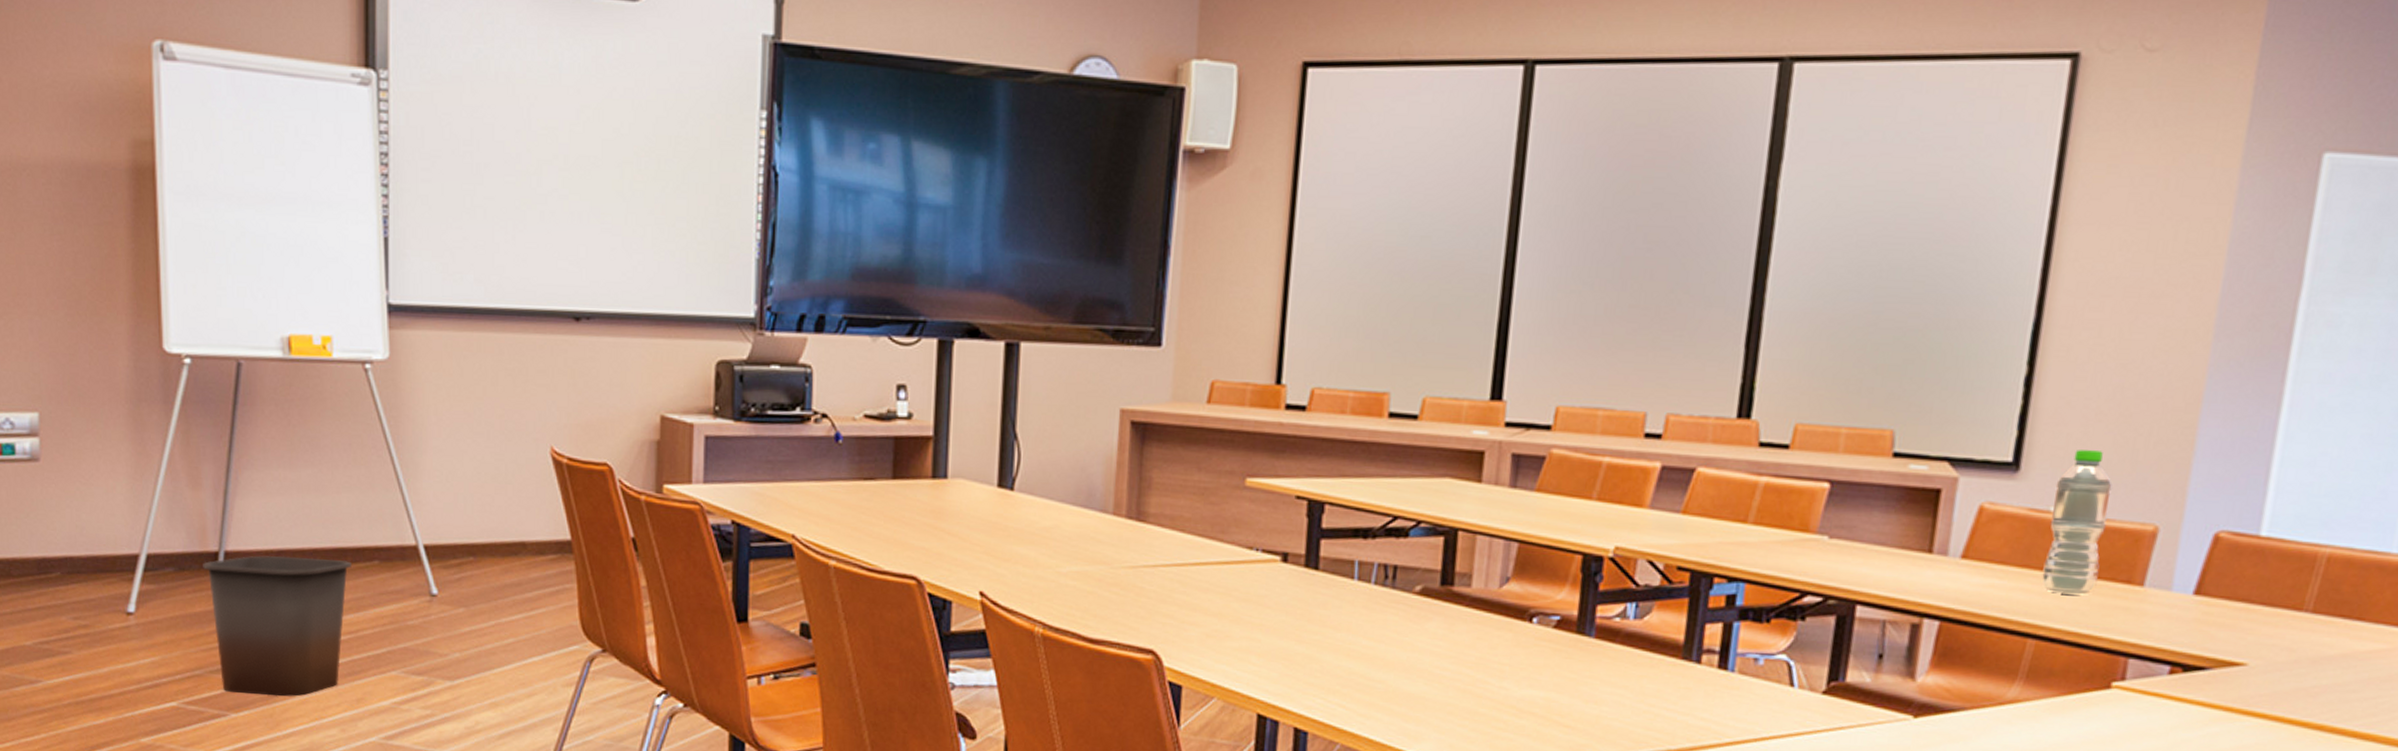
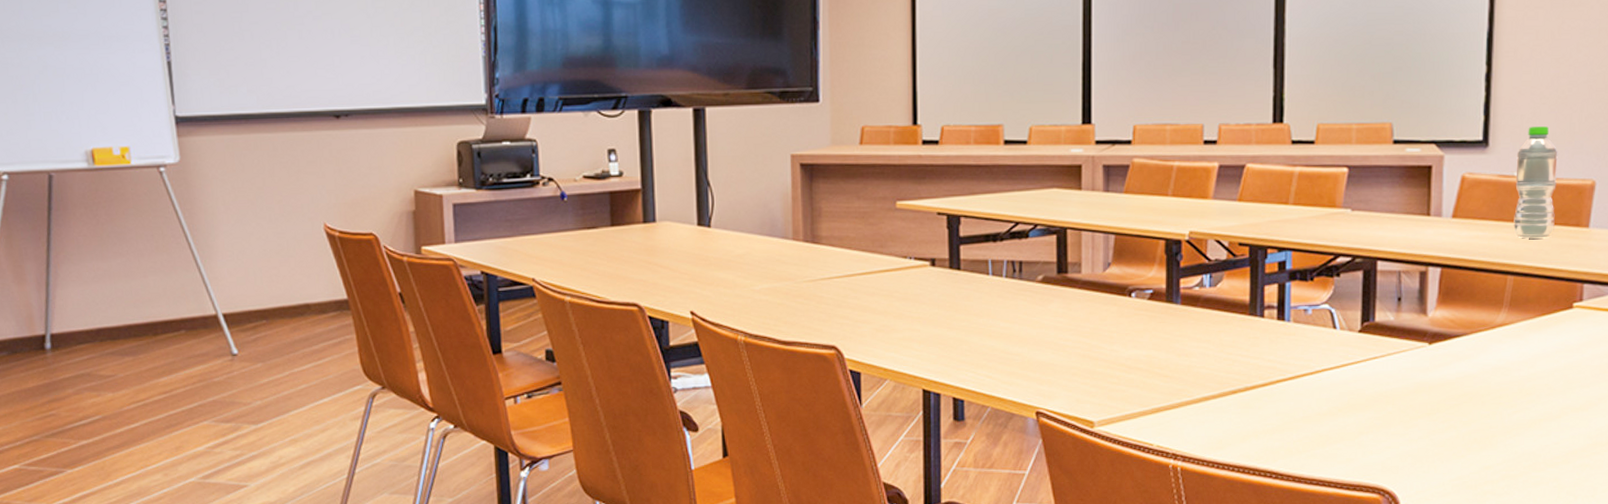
waste bin: present [203,555,352,696] -> none [32,333,162,452]

